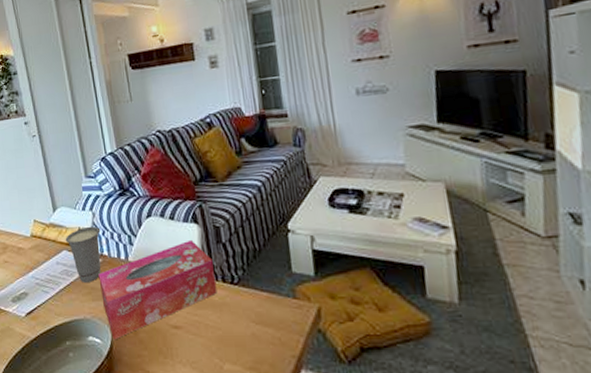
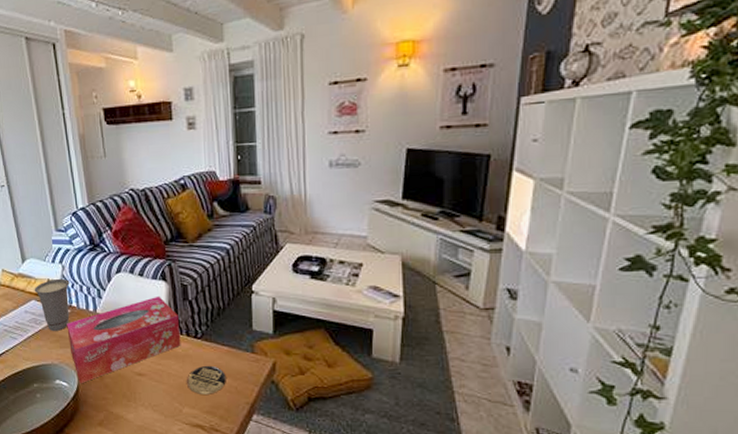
coaster: none [225,314,268,347] -> present [186,365,226,394]

